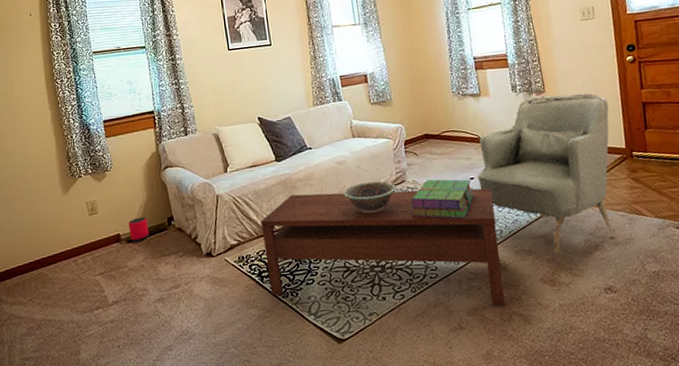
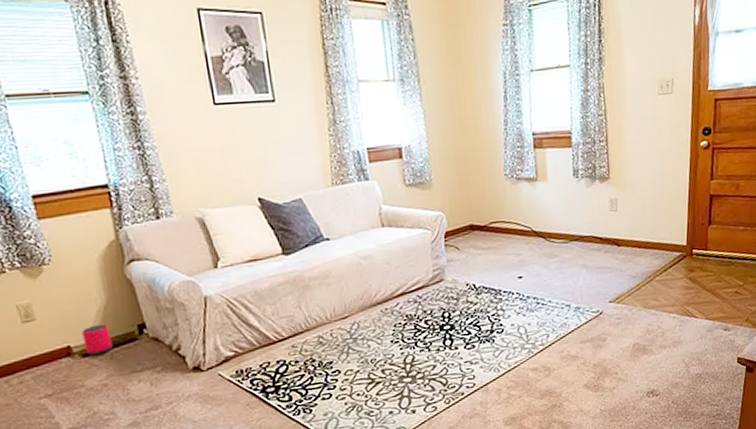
coffee table: present [261,188,505,307] -> none [264,288,546,415]
decorative bowl: present [343,181,397,214] -> none [368,279,433,318]
stack of books: present [411,179,474,219] -> none [448,277,522,323]
armchair: present [477,93,615,255] -> none [526,182,676,360]

